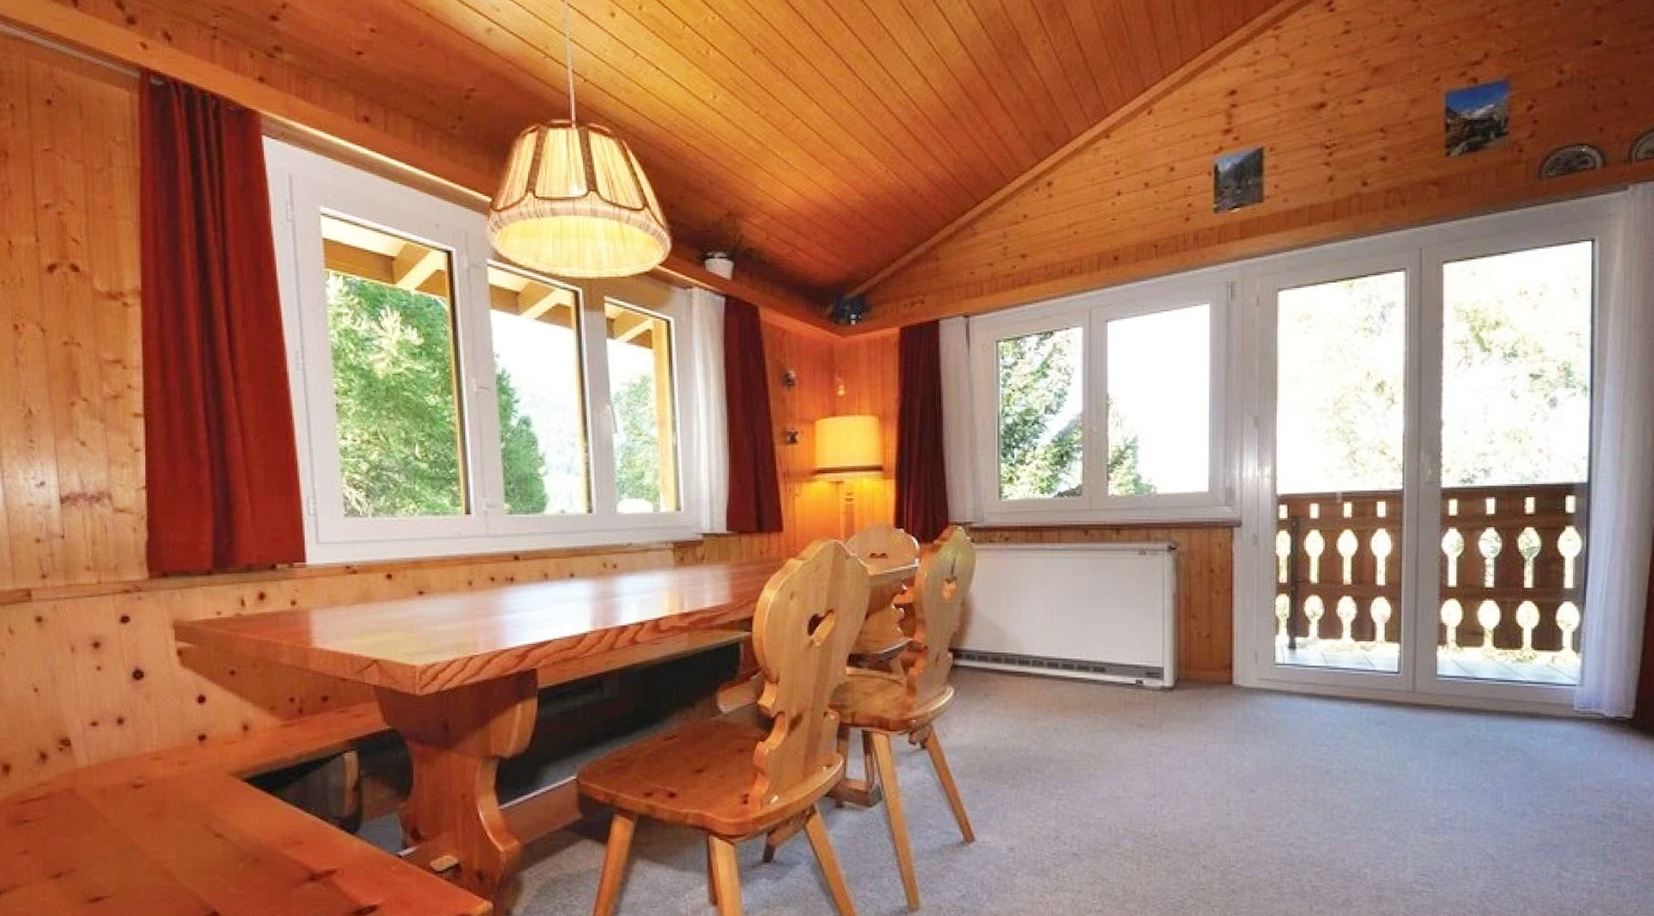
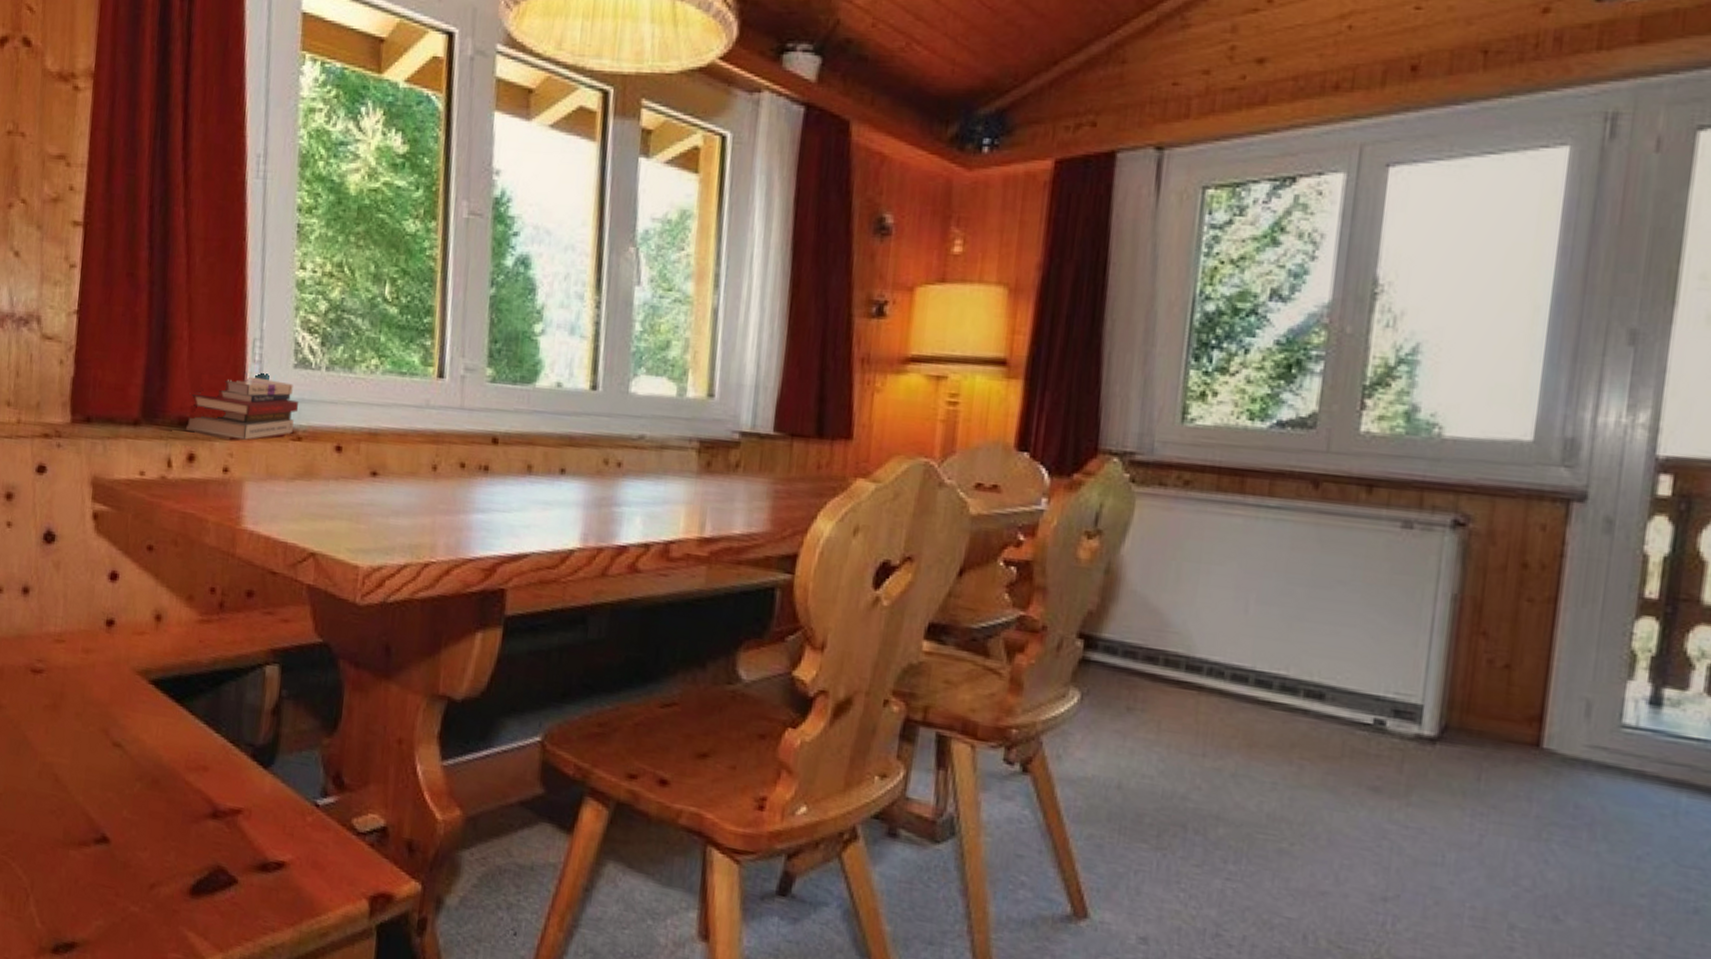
books: none [255,527,352,580] -> present [186,377,299,442]

